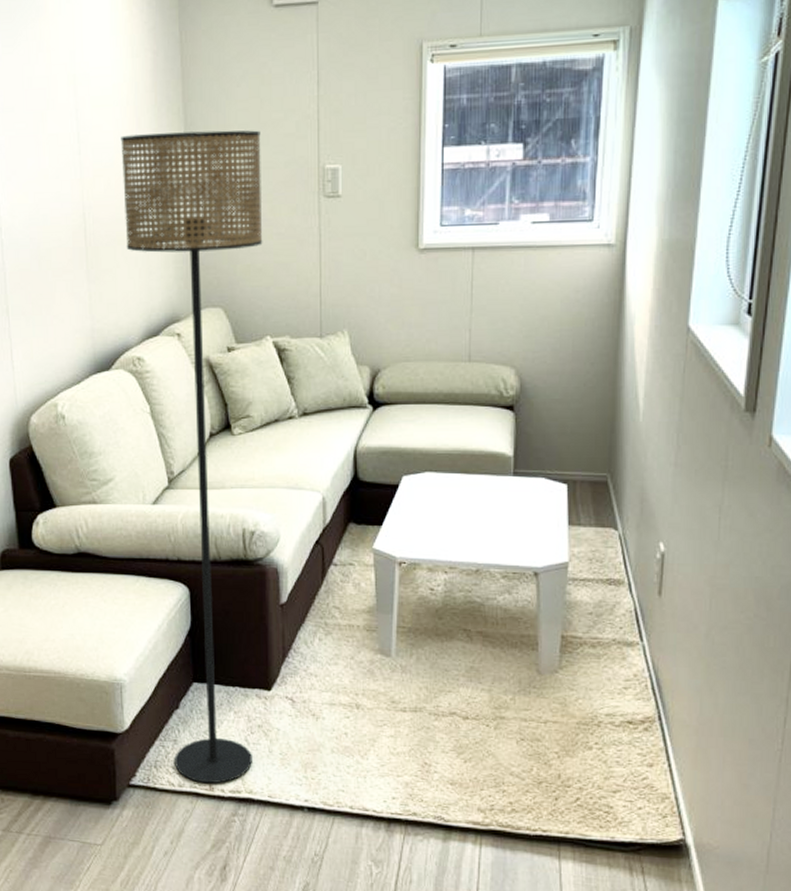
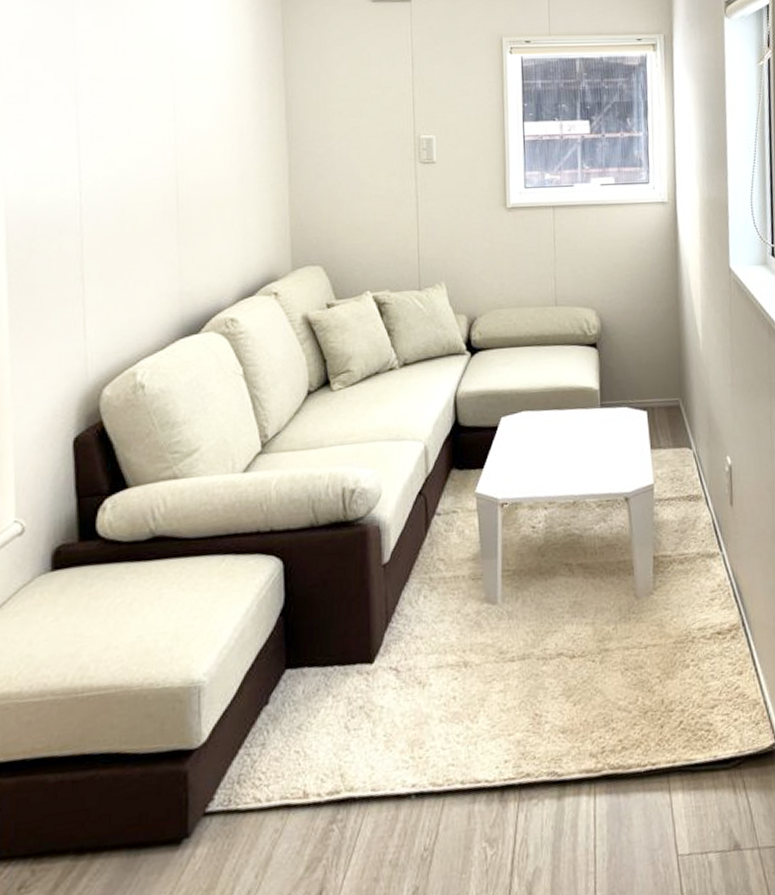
floor lamp: present [120,130,263,784] -> none [219,103,363,791]

